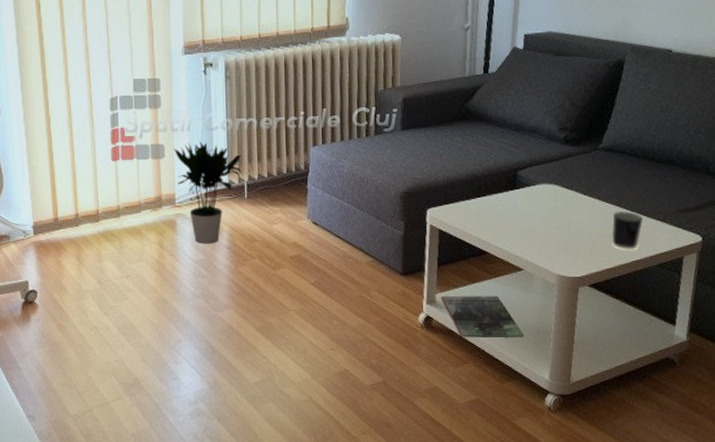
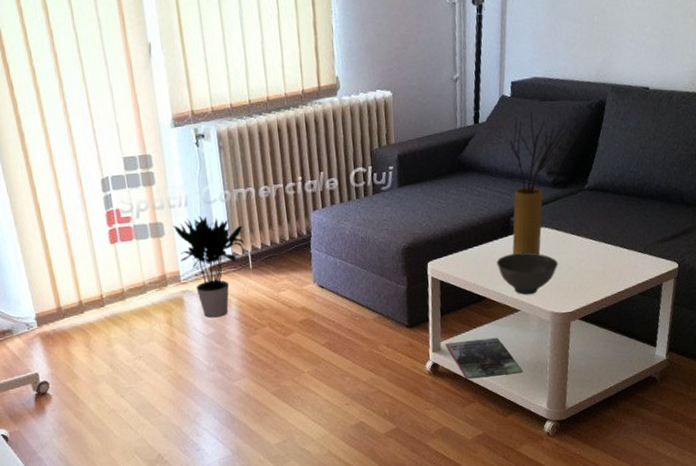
bowl: none [500,209,567,254] -> present [496,252,558,295]
vase: none [517,65,580,213] -> present [509,111,565,255]
mug: present [611,211,643,250] -> none [598,246,626,283]

